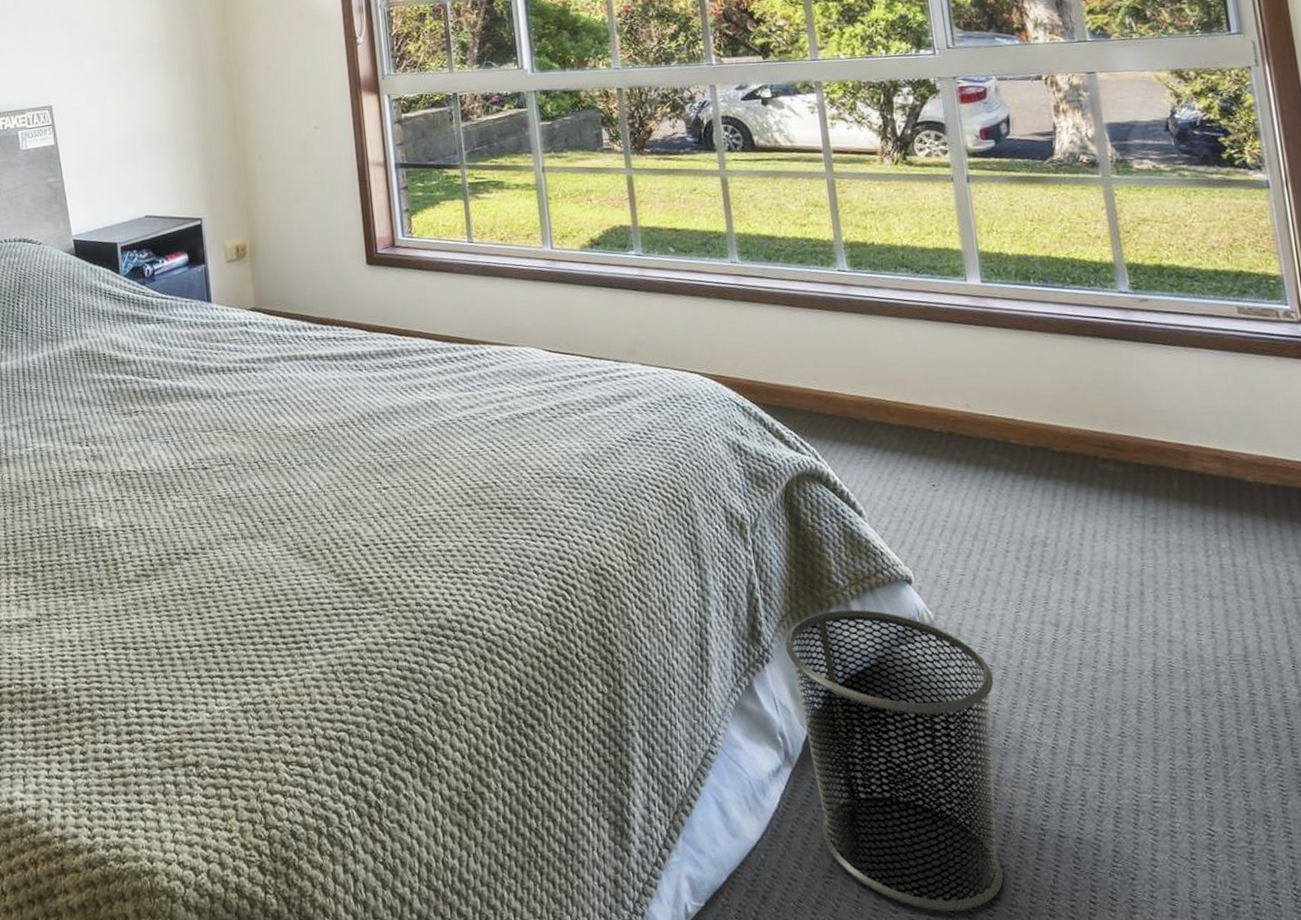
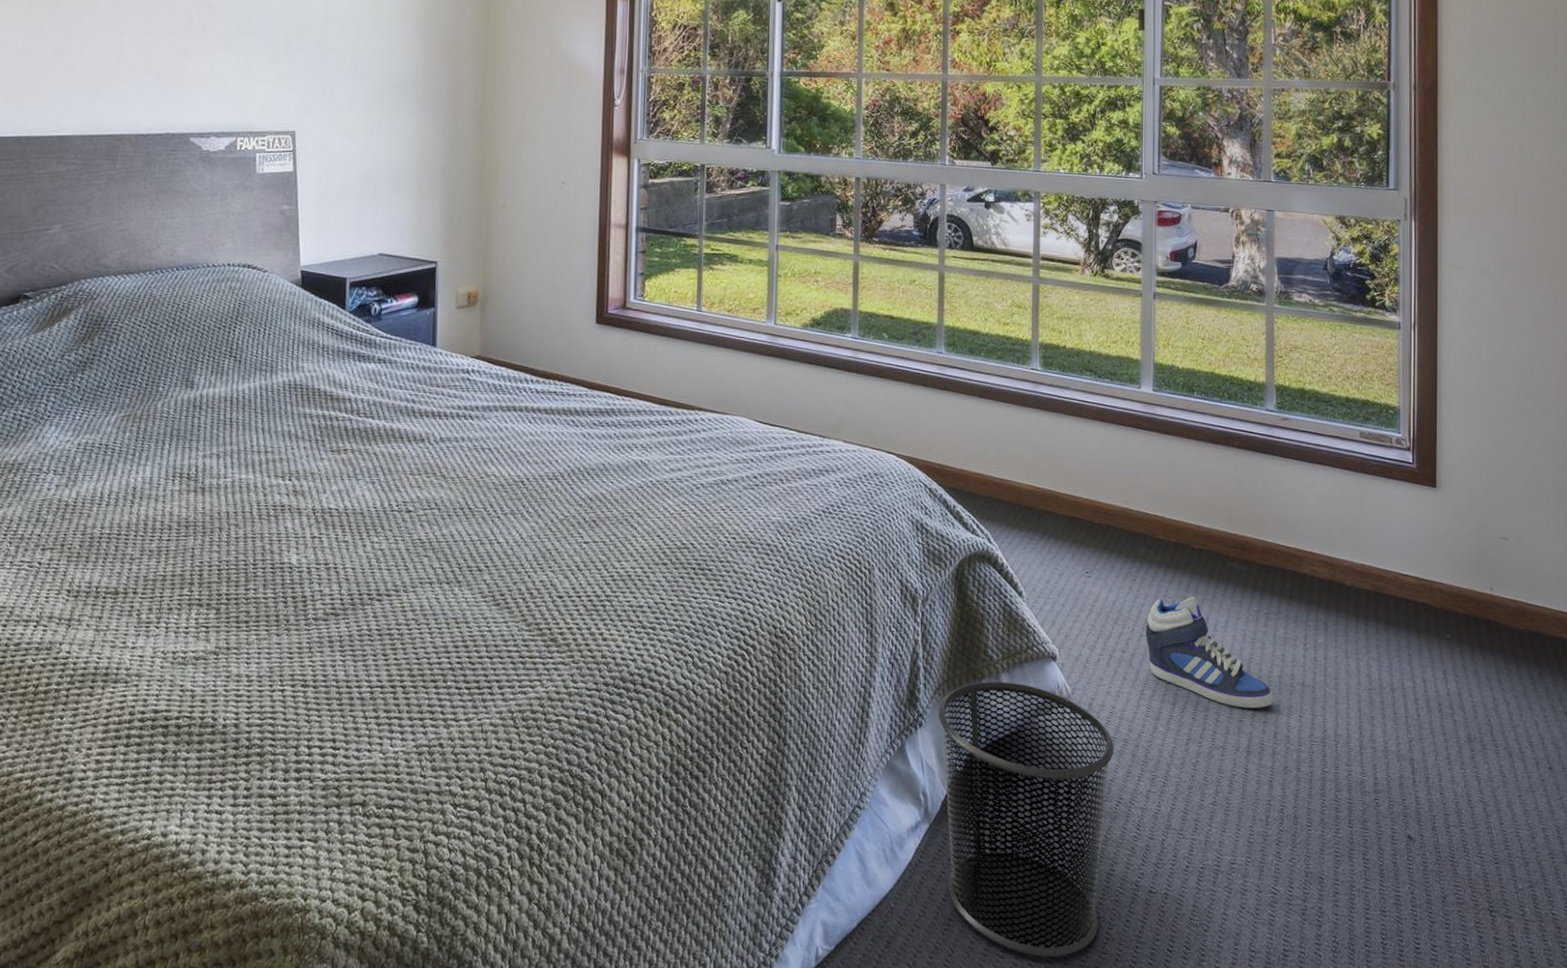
sneaker: none [1011,504,1177,626] -> present [1146,596,1273,708]

